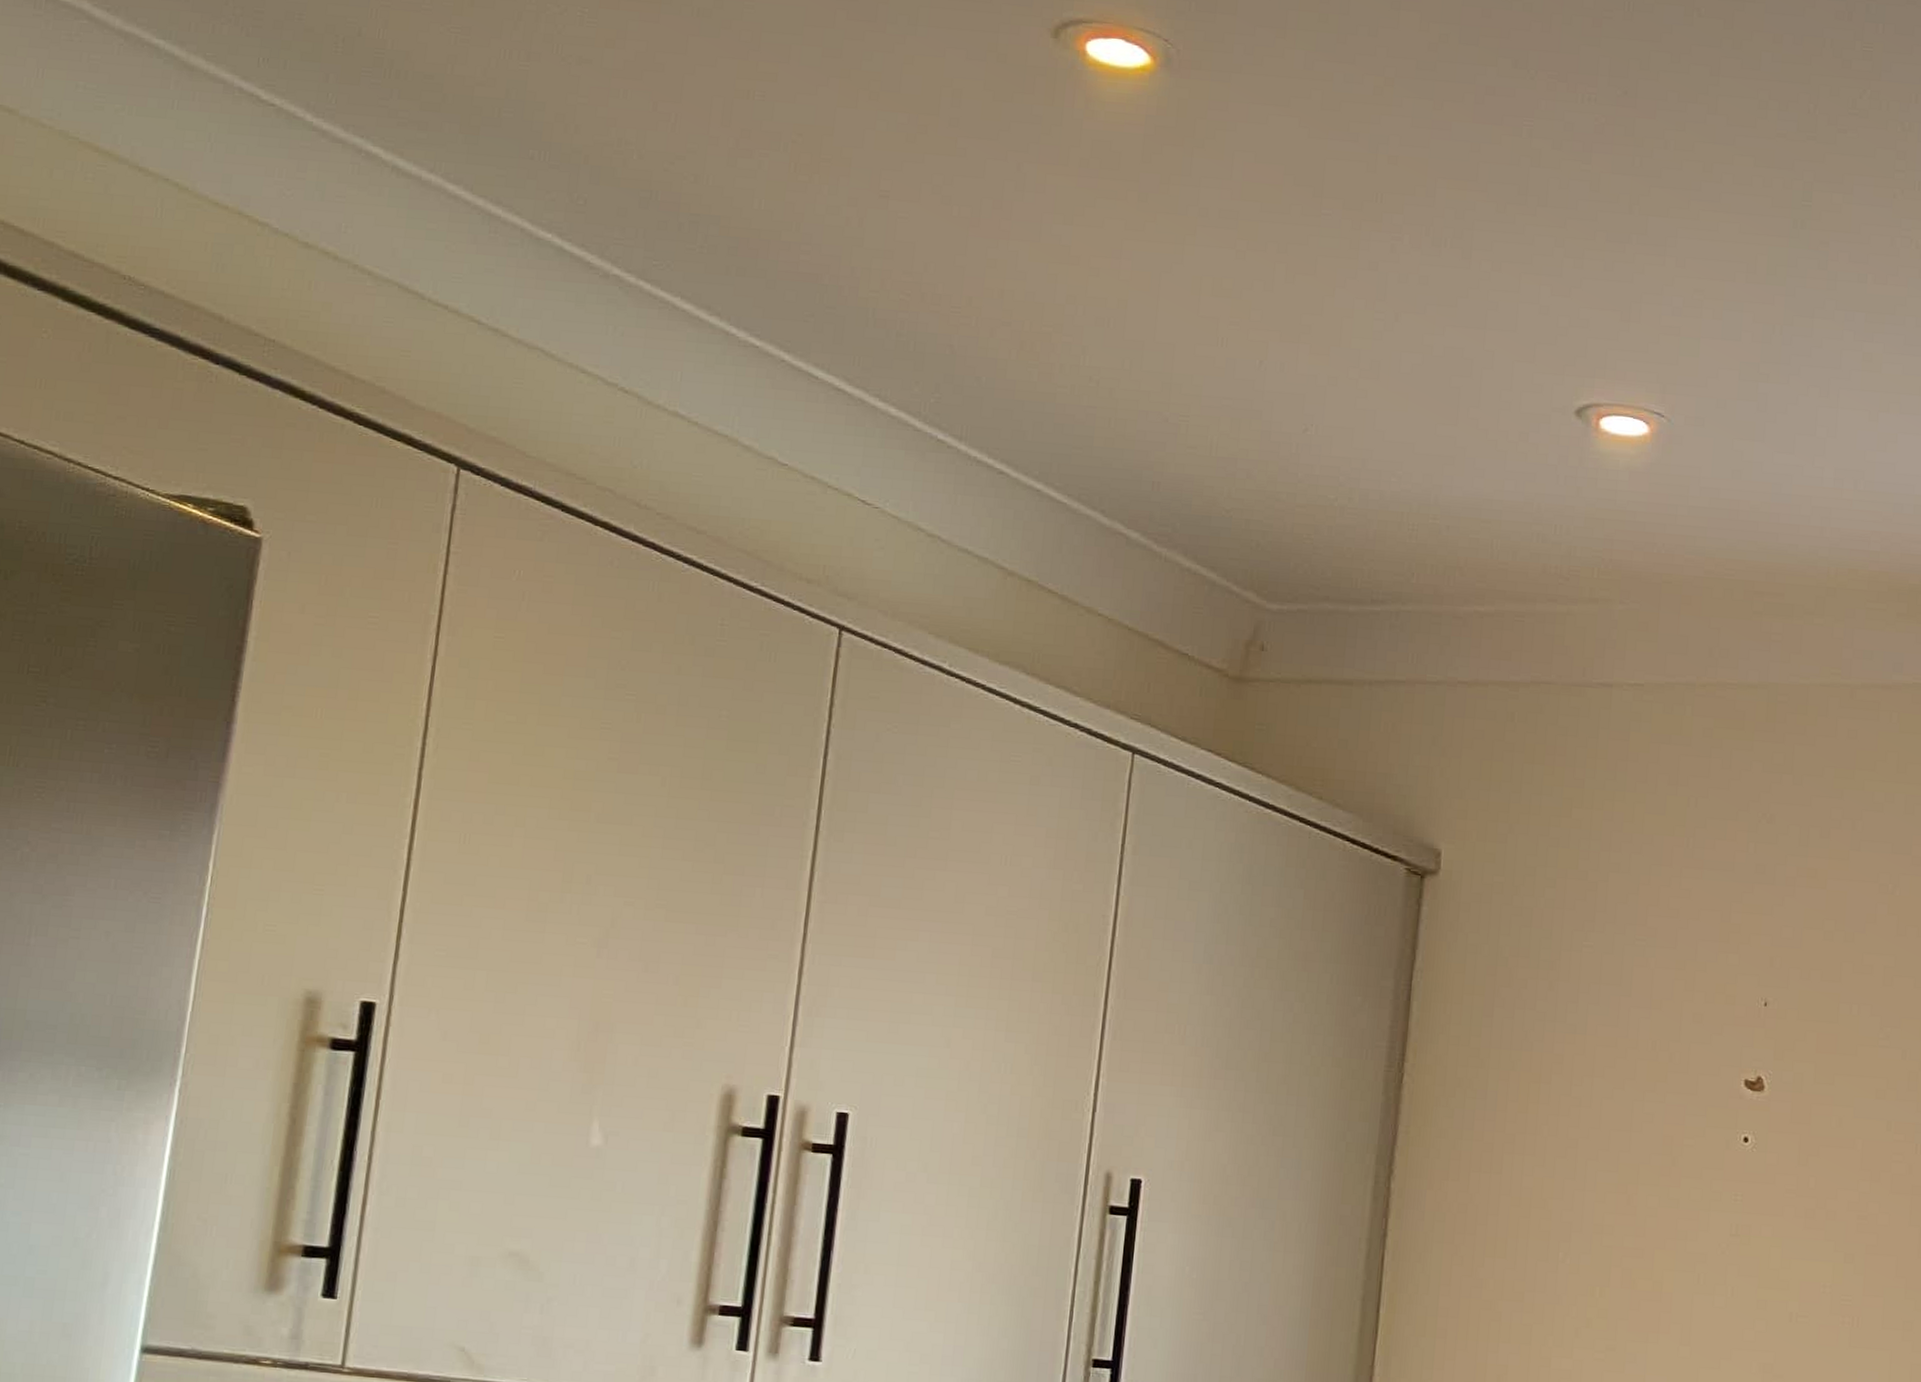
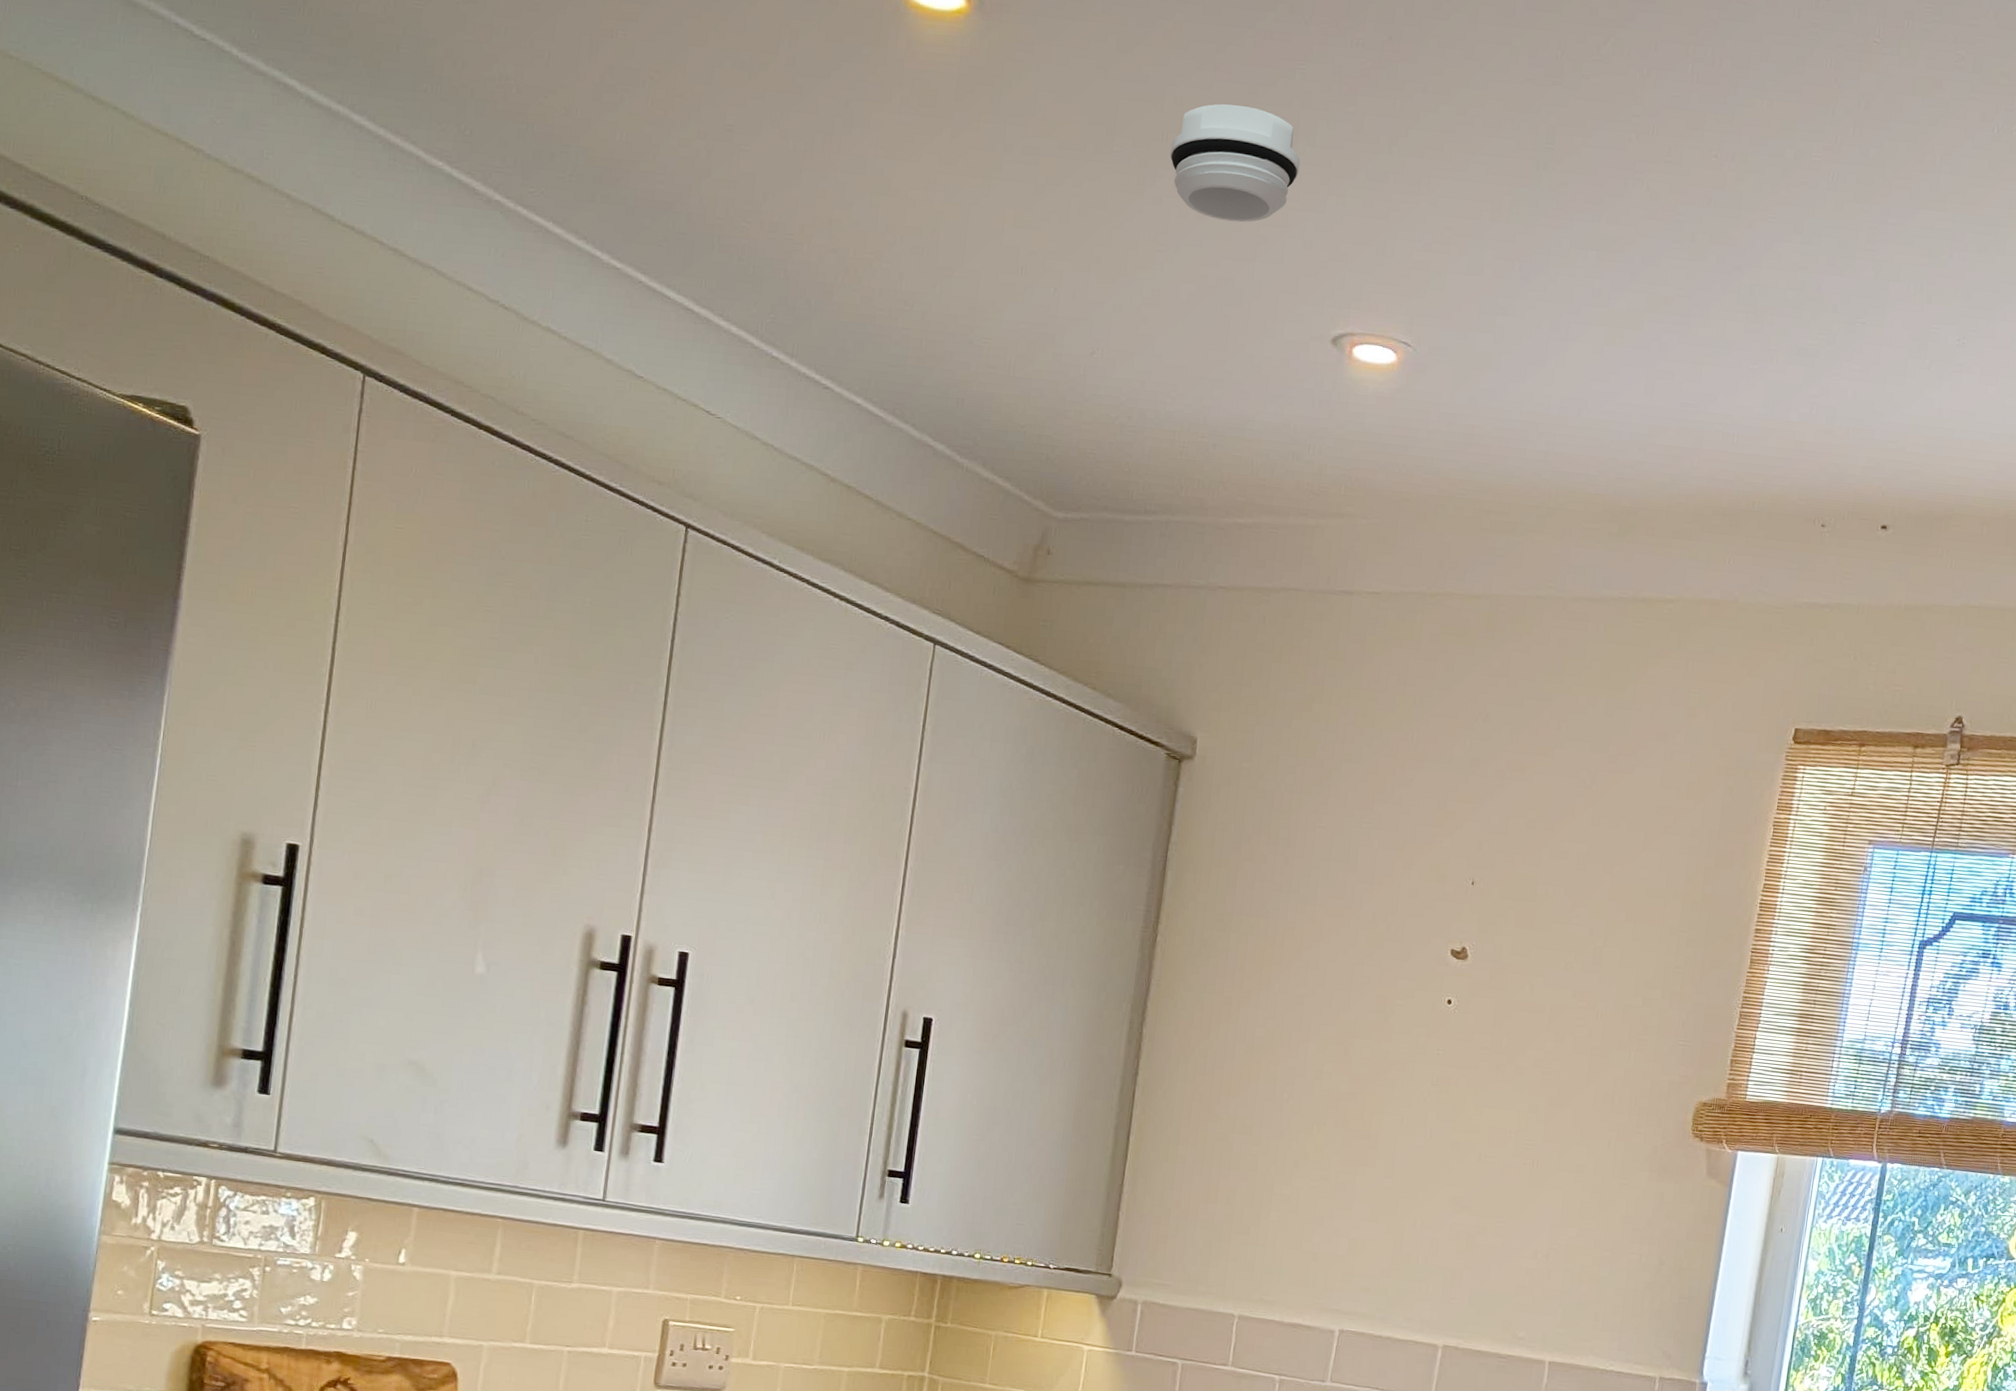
smoke detector: none [1385,163,1532,288] -> present [1169,104,1301,223]

